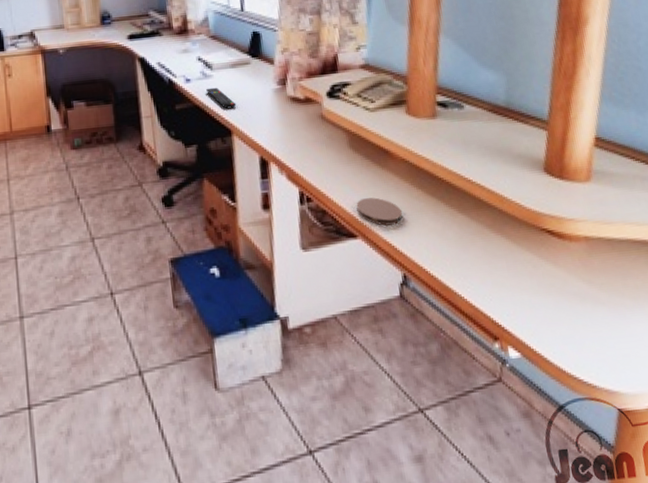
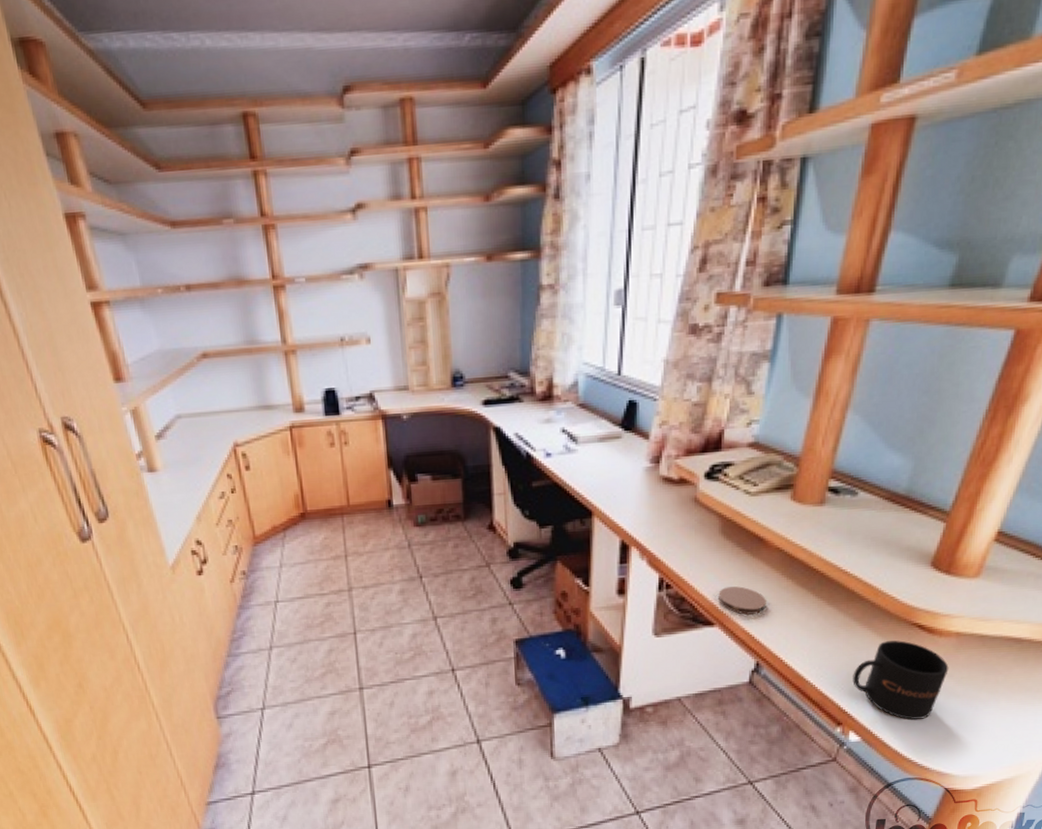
remote control: present [206,87,237,109] -> none [568,463,601,488]
mug: none [497,247,588,332] -> present [852,640,949,720]

